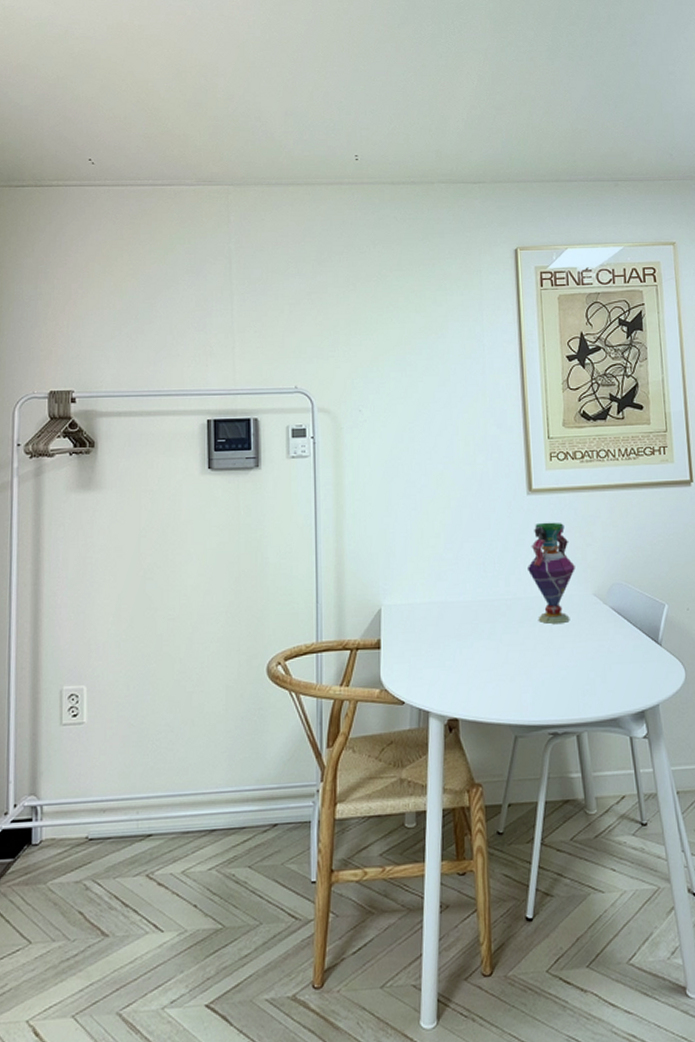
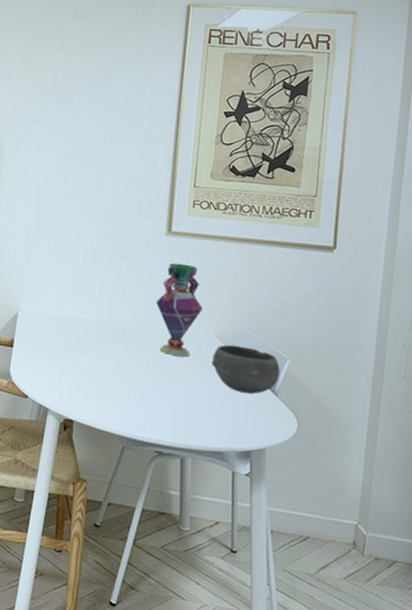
bowl: none [592,599,660,649] -> present [212,344,280,394]

